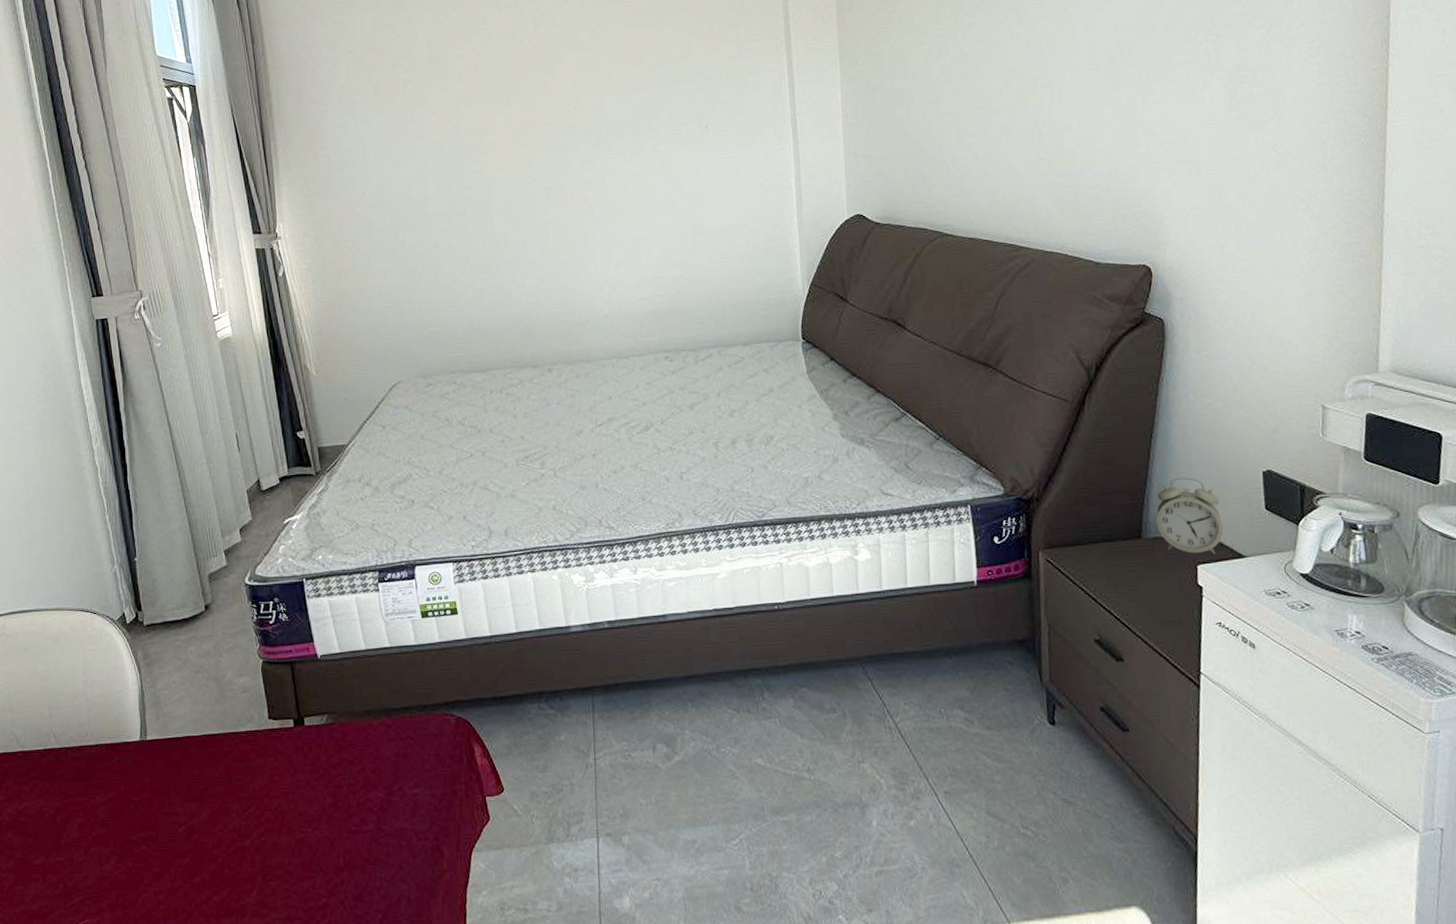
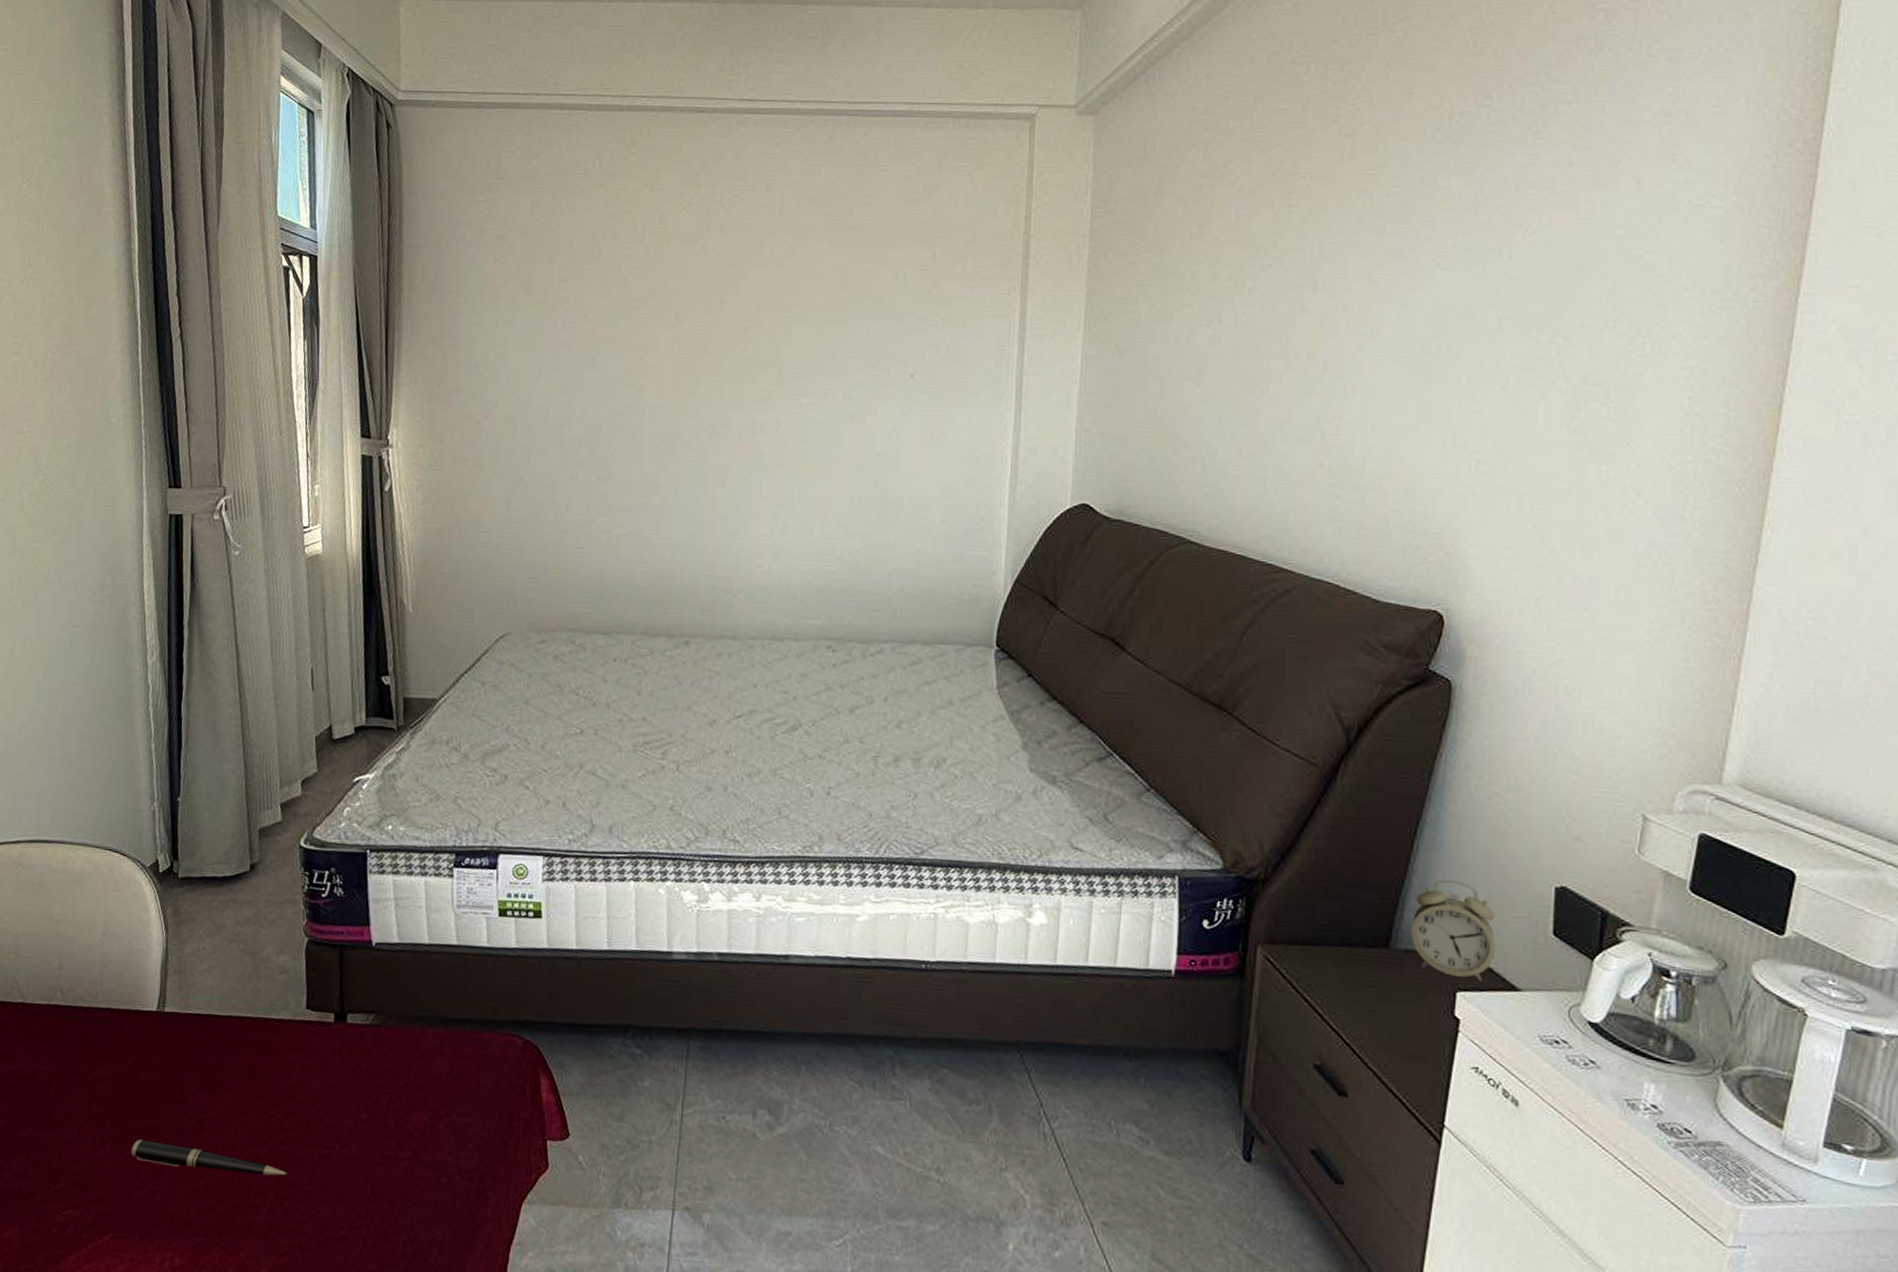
pen: none [133,849,270,869] -> present [130,1138,287,1176]

